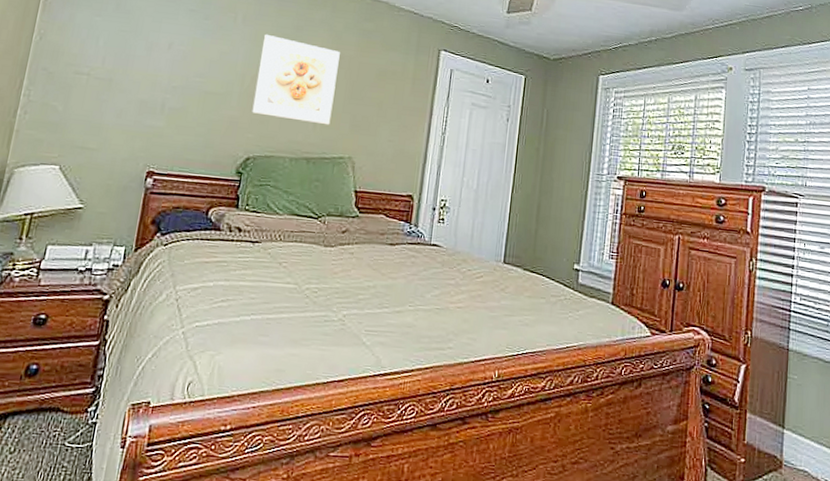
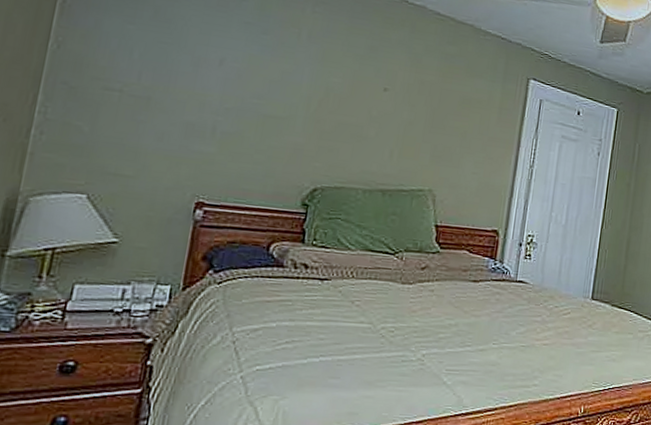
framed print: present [252,34,340,125] -> none [319,53,420,155]

